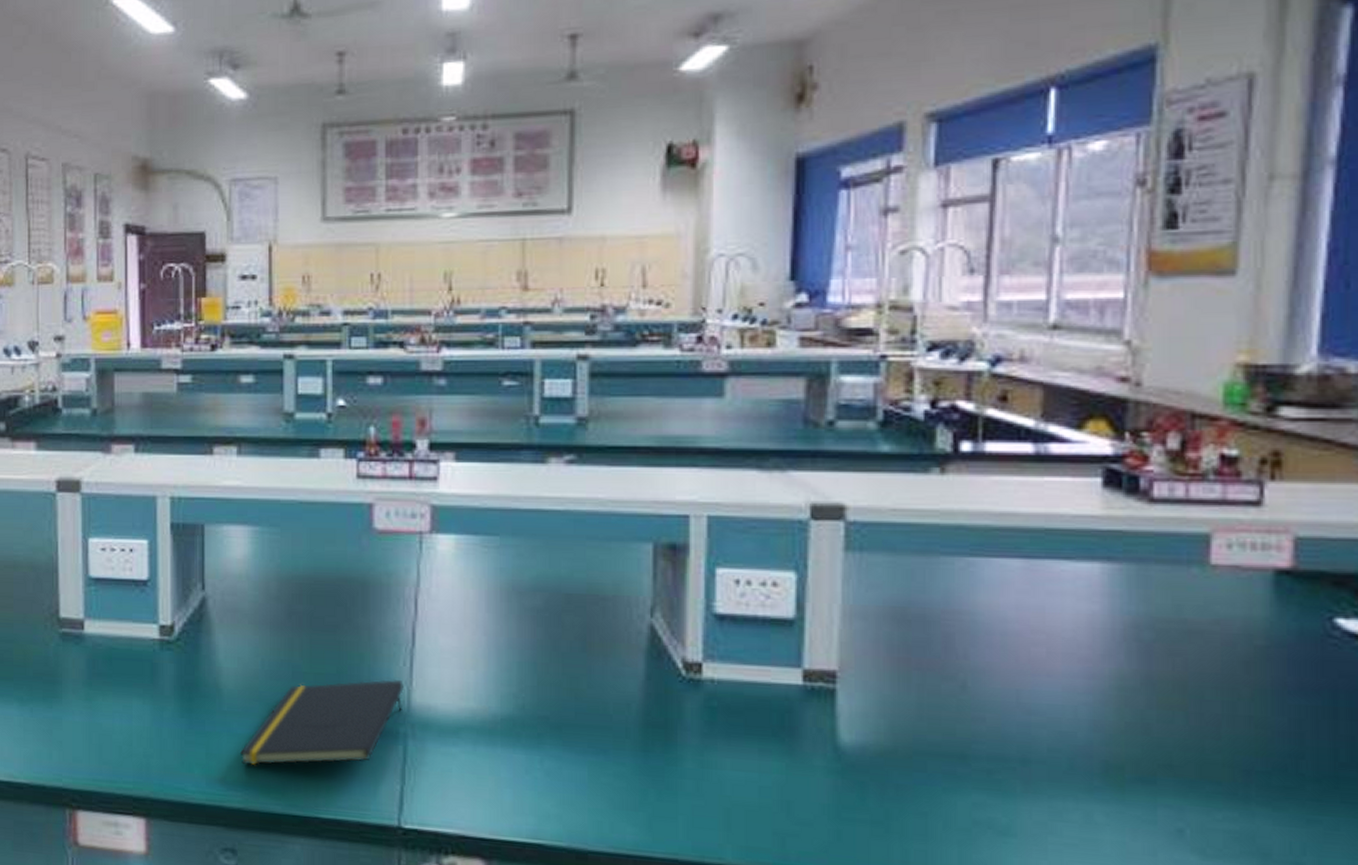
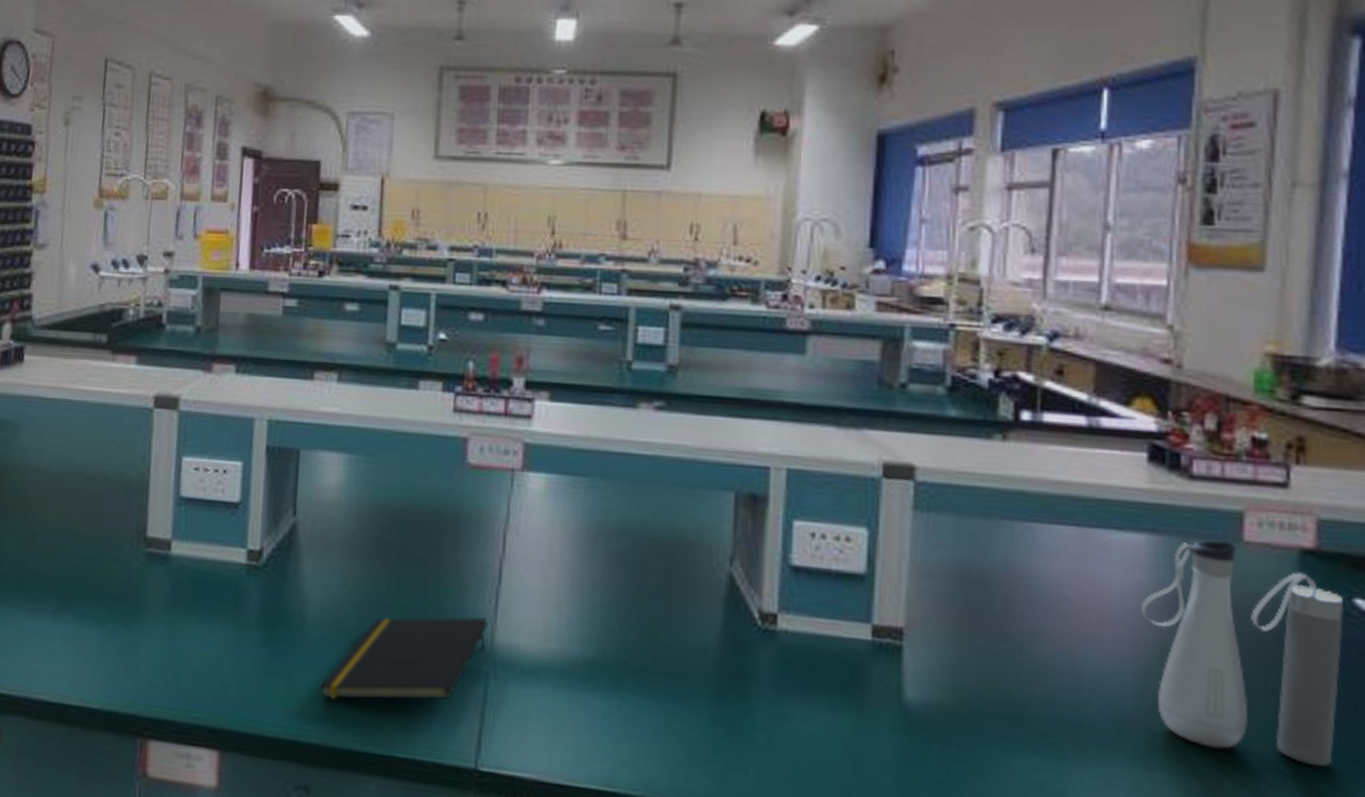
water bottle: none [1096,565,1325,794] -> present [1142,540,1345,768]

